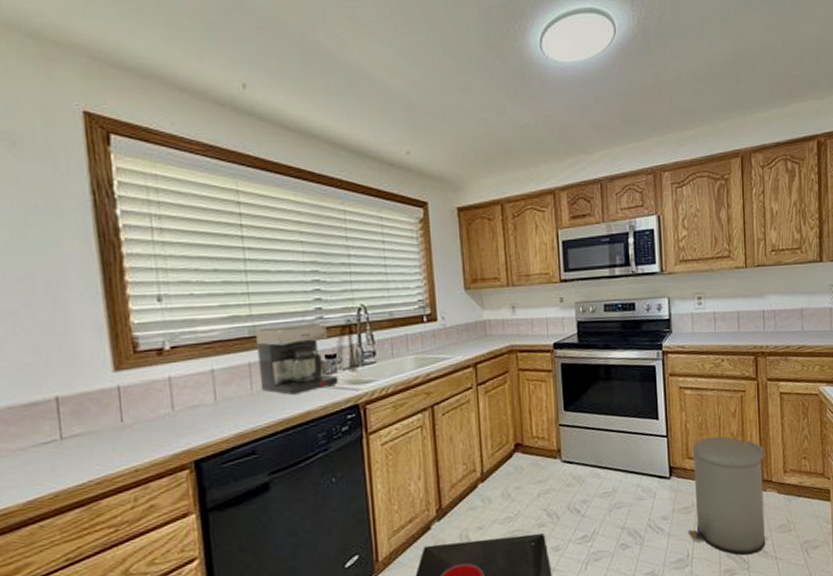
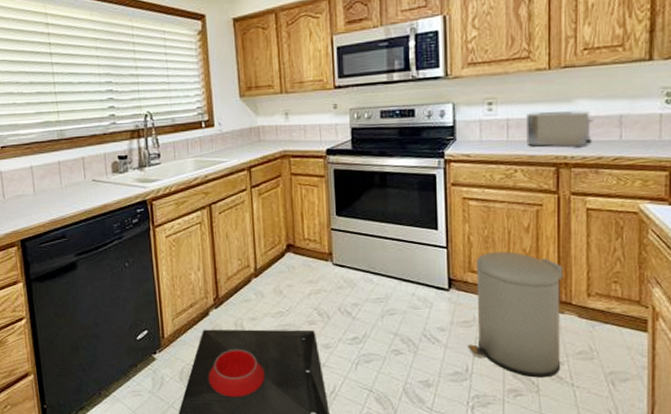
coffee maker: present [256,323,338,395] -> none [63,128,129,189]
toaster: none [729,304,782,338] -> present [527,110,594,148]

